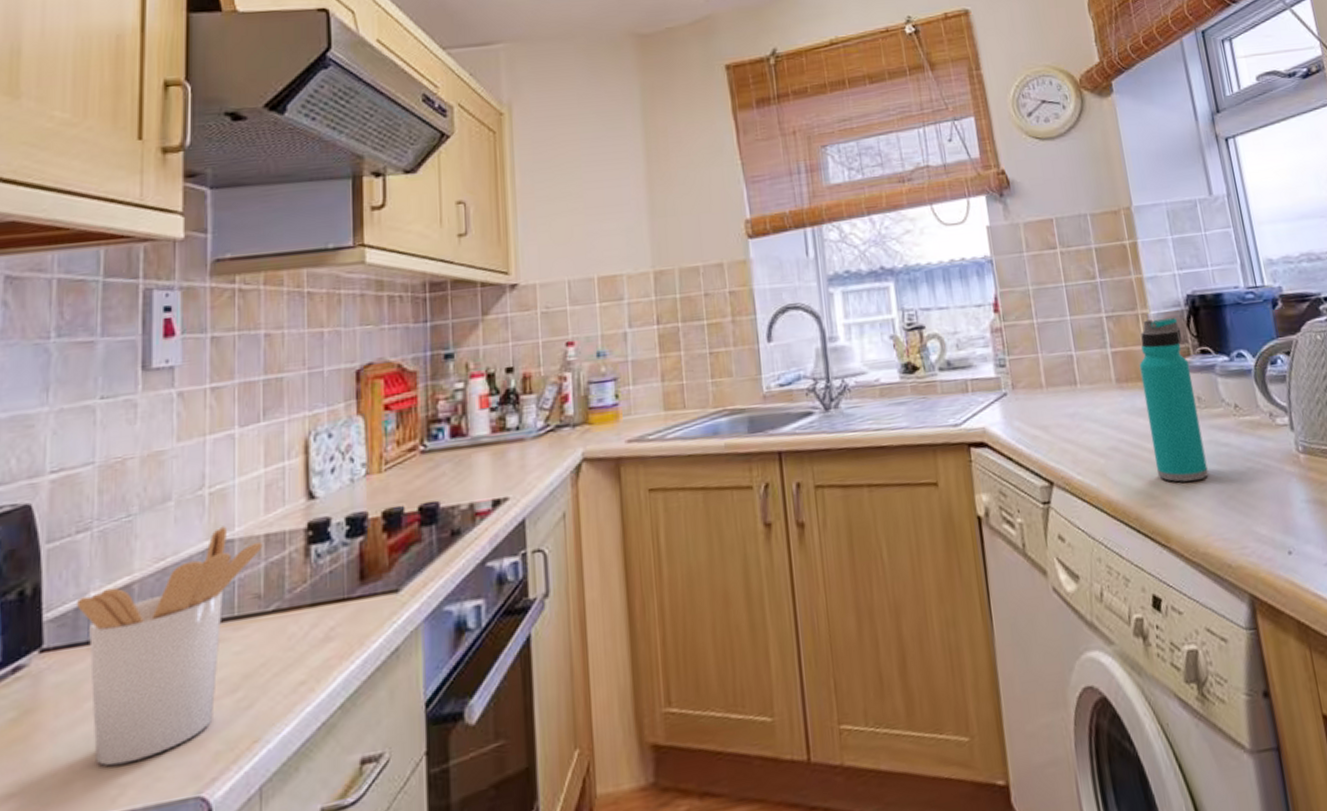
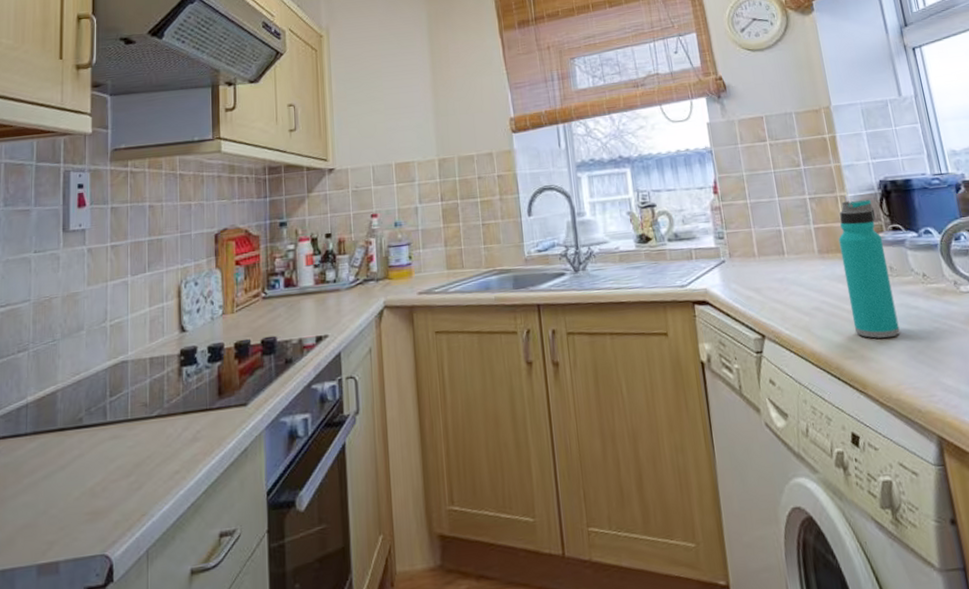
utensil holder: present [76,526,263,766] -> none [18,350,148,528]

